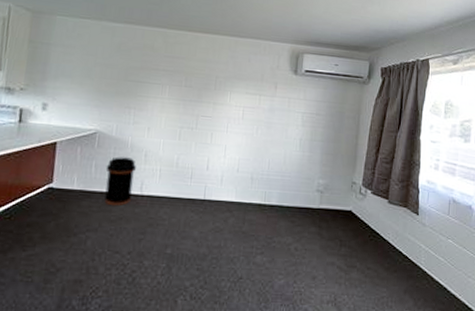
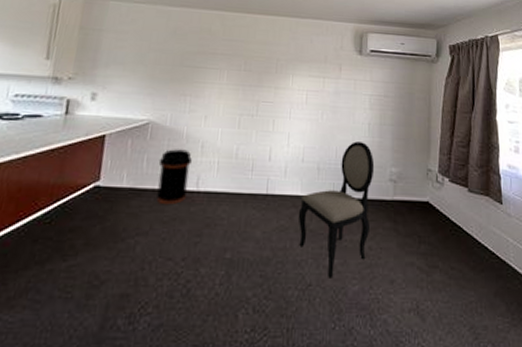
dining chair: none [232,155,304,273] -> present [298,141,375,278]

